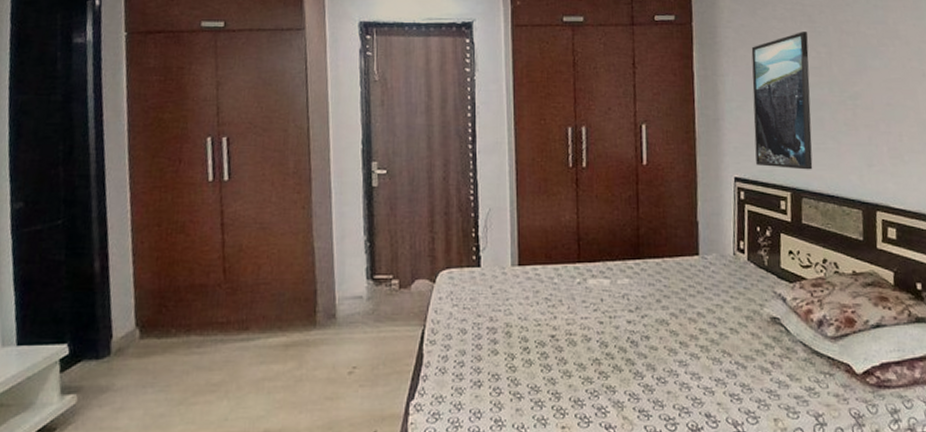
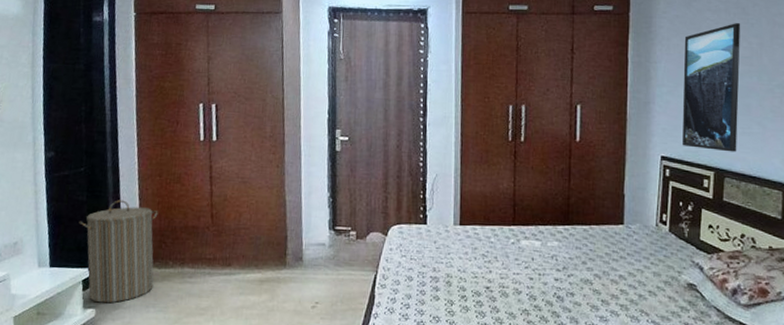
laundry hamper: none [55,257,157,386] -> present [79,200,158,303]

